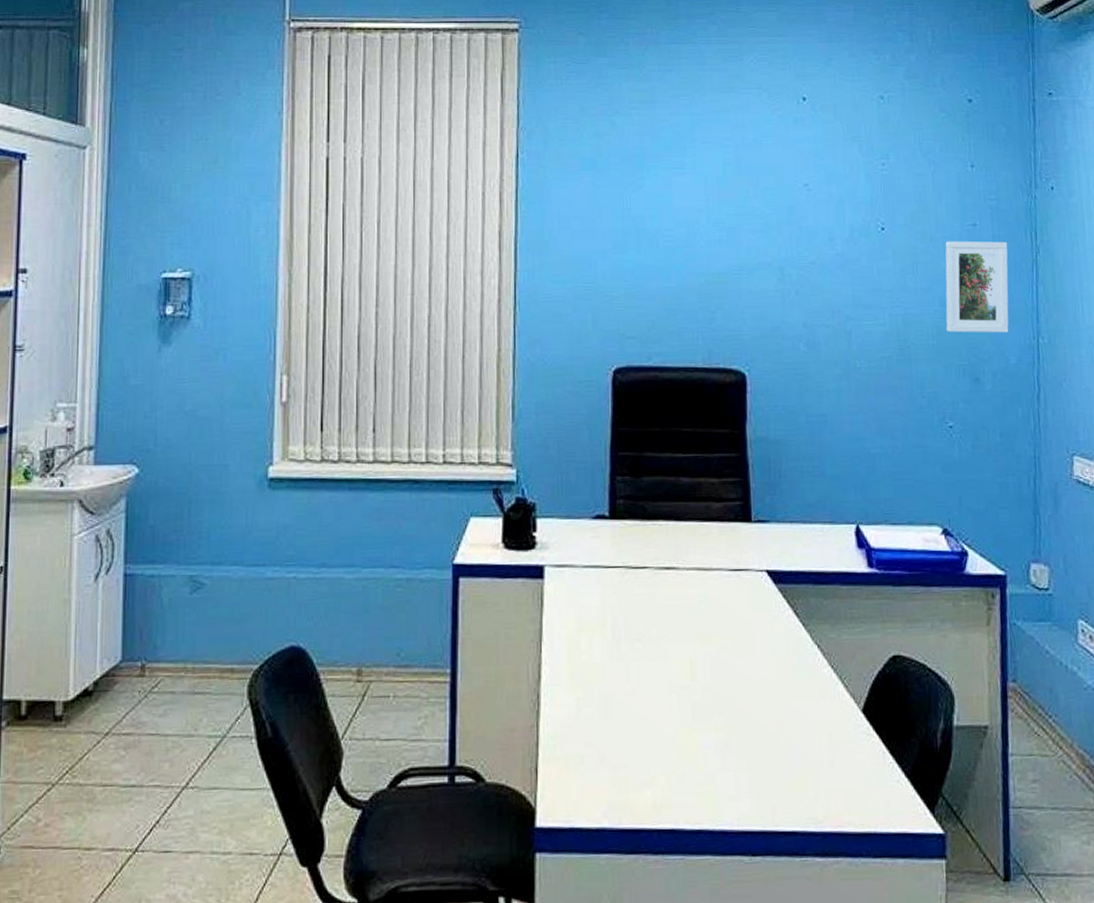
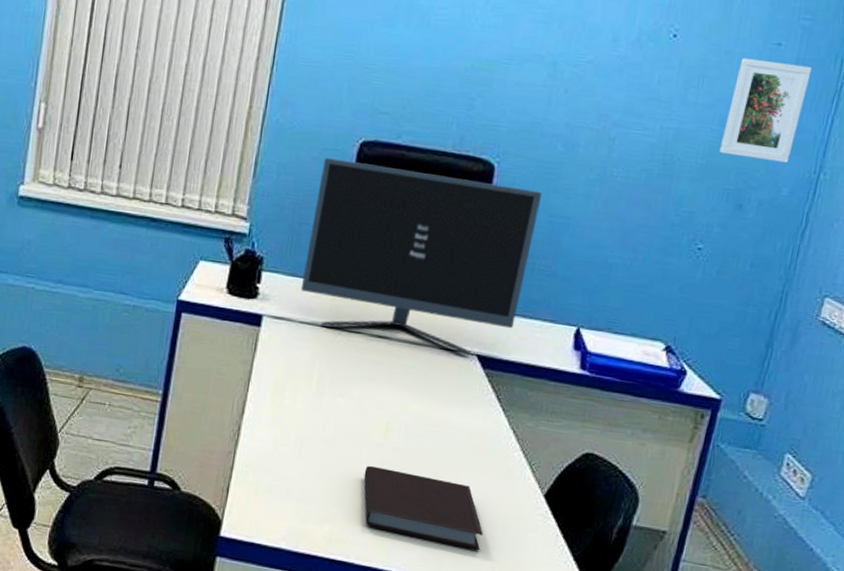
monitor: none [578,390,796,573] -> present [300,157,542,356]
notebook: none [677,712,811,786] -> present [363,465,483,550]

